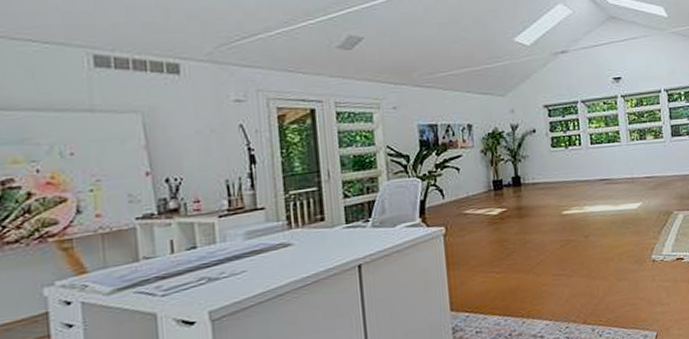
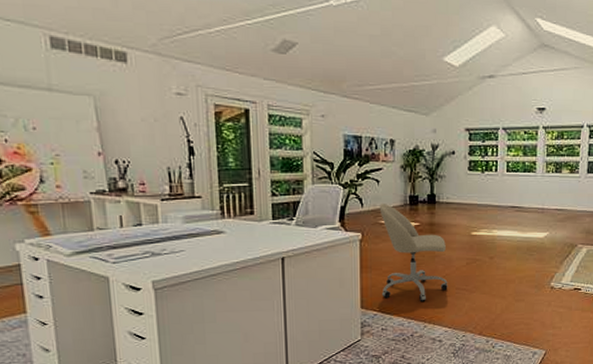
office chair: none [461,192,544,297] -> present [379,204,448,301]

